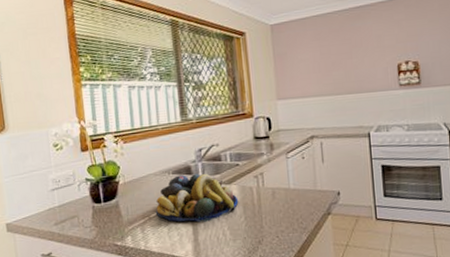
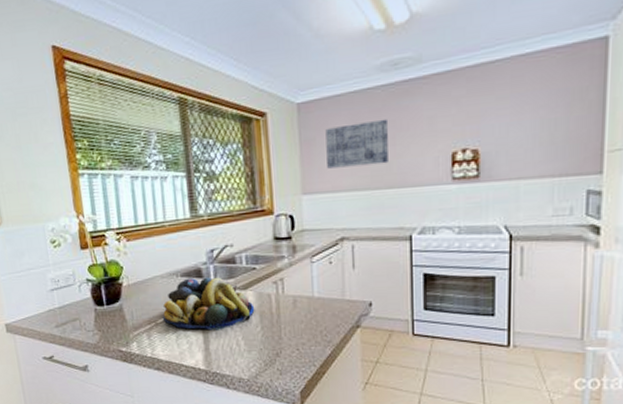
wall art: none [295,37,347,78] -> present [325,118,389,169]

